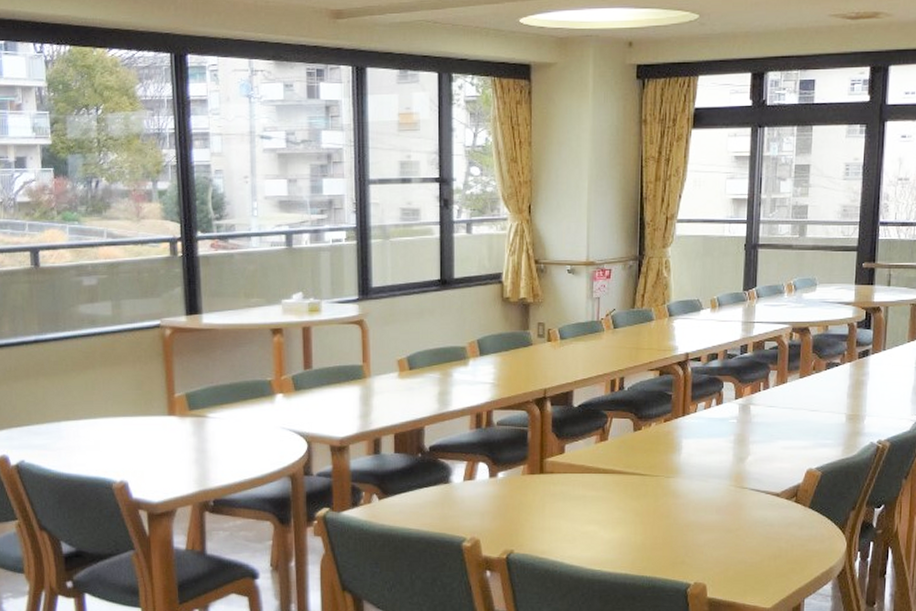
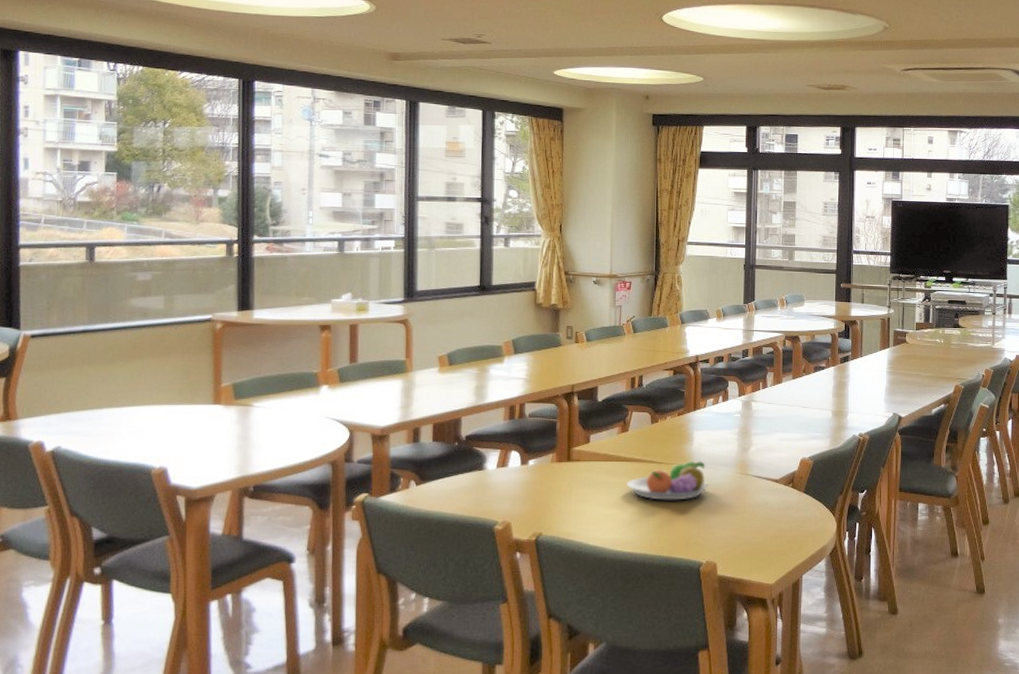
fruit bowl: none [606,473,699,516] -> present [627,461,709,500]

